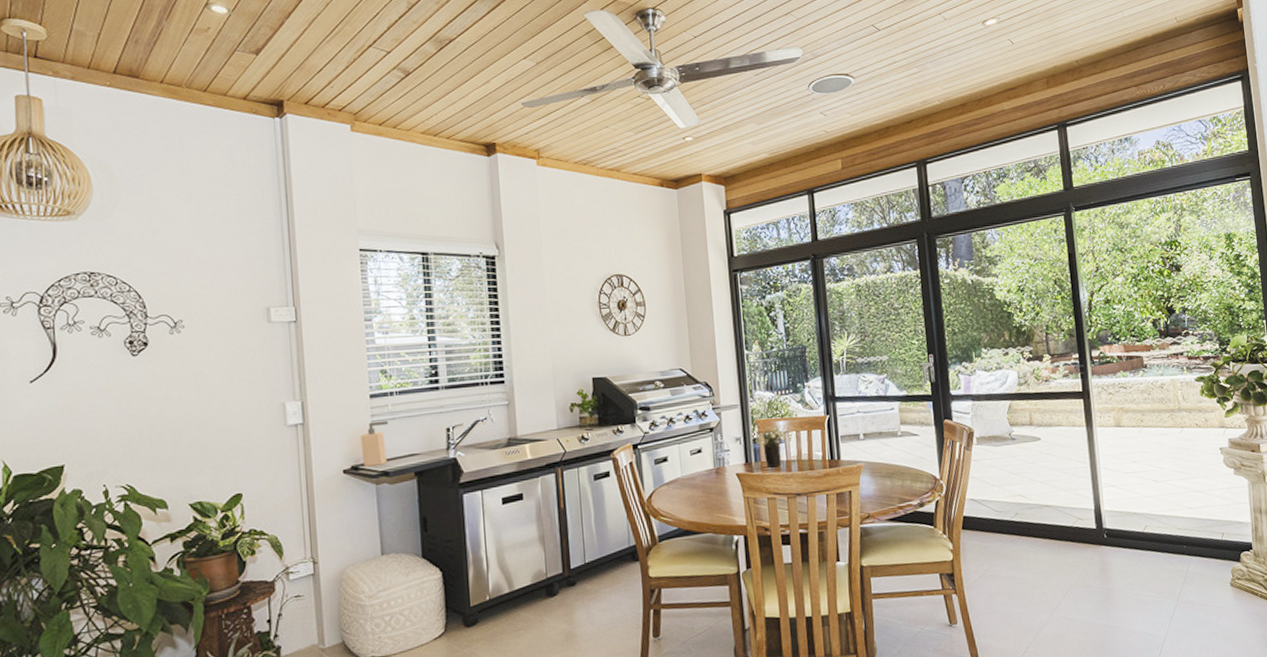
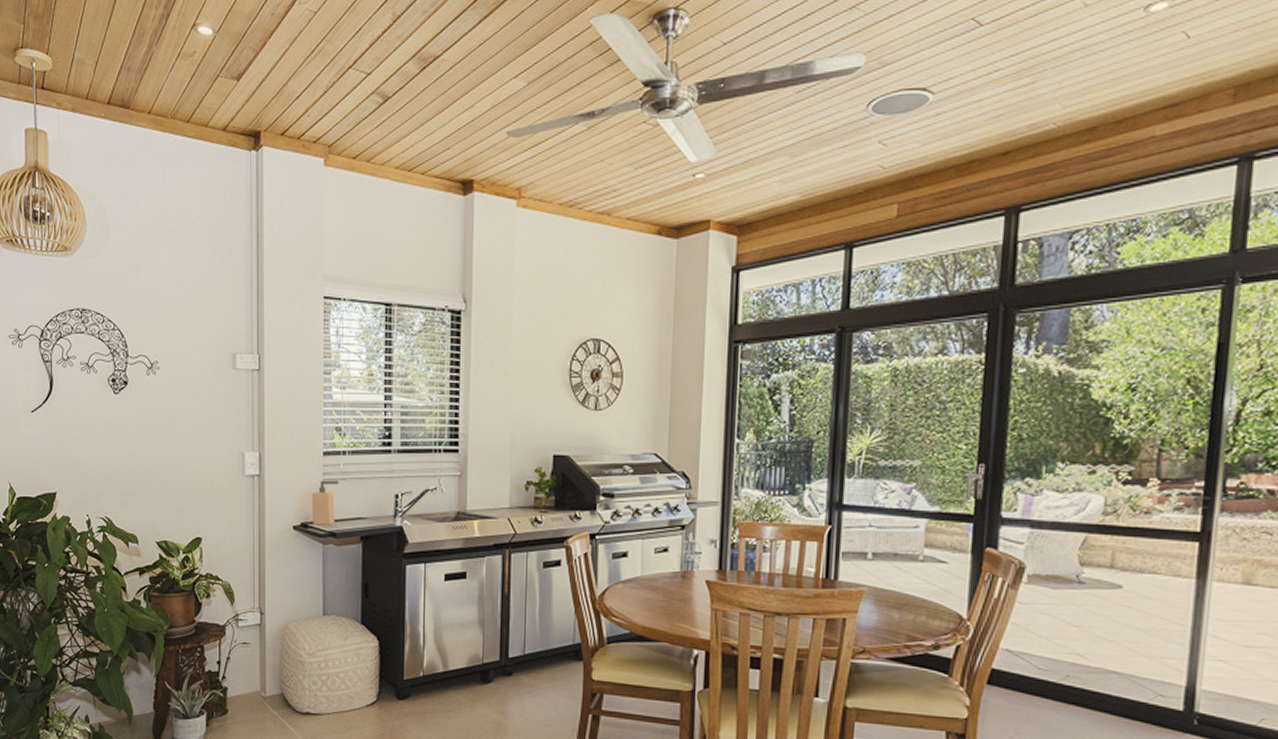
flower arrangement: present [756,425,788,468] -> none [734,530,776,579]

